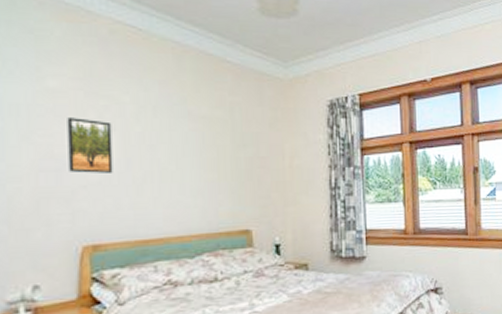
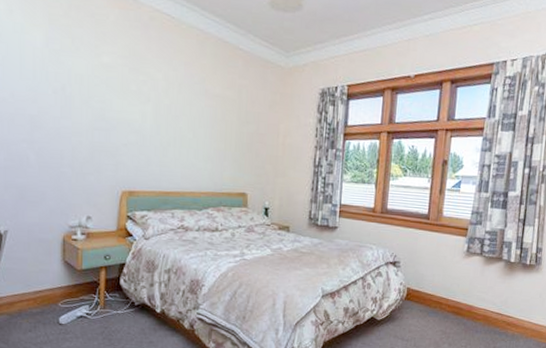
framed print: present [67,118,113,173] -> none [115,88,147,136]

